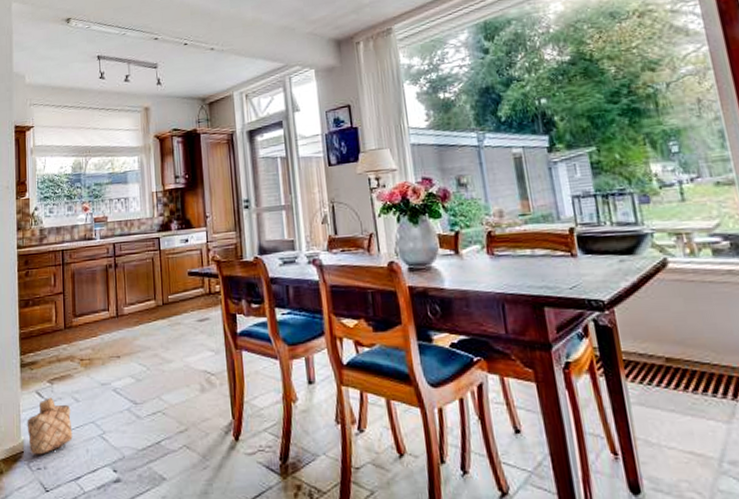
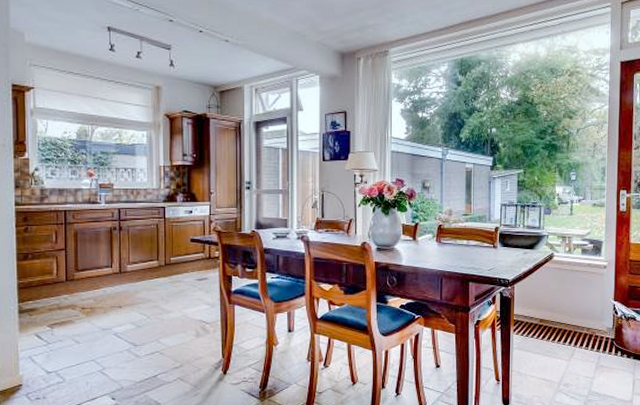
basket: present [27,397,73,455] -> none [25,339,73,388]

